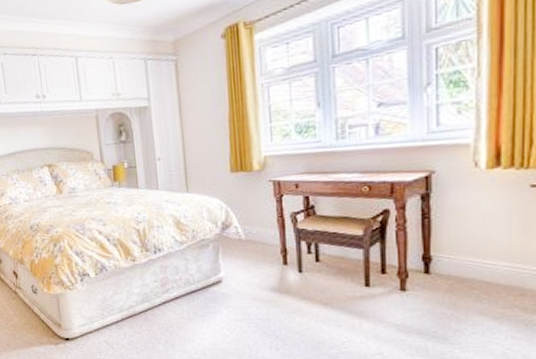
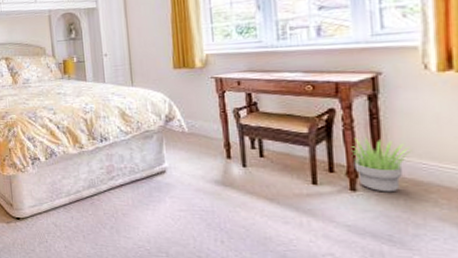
potted plant: none [403,237,459,291] -> present [351,137,412,192]

